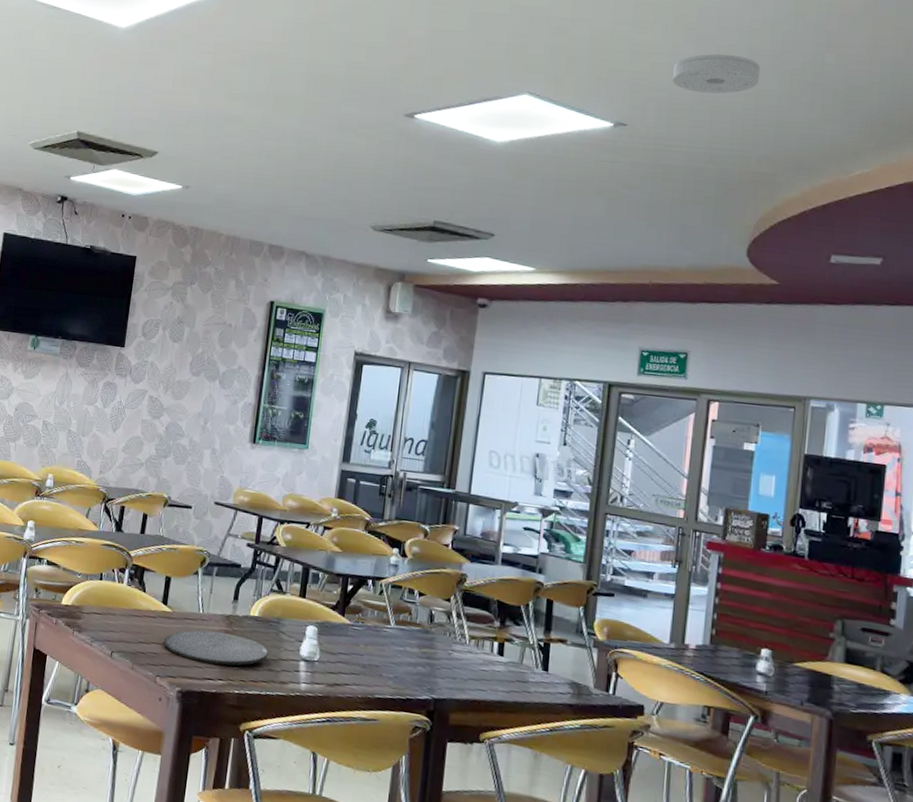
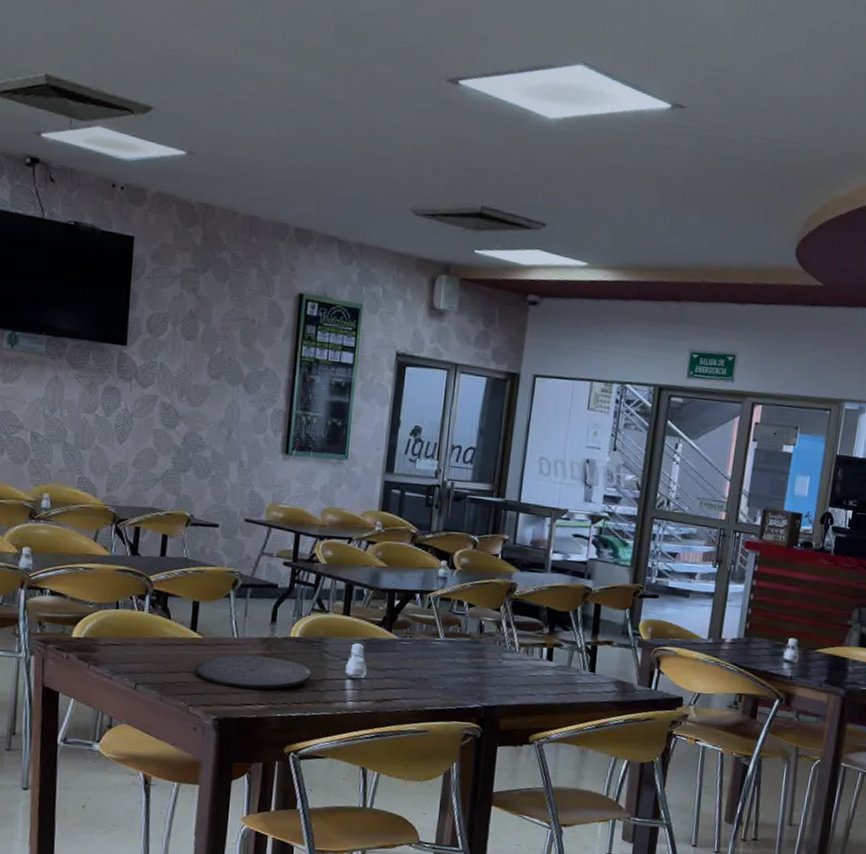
smoke detector: present [673,54,761,94] -> none [732,32,819,79]

